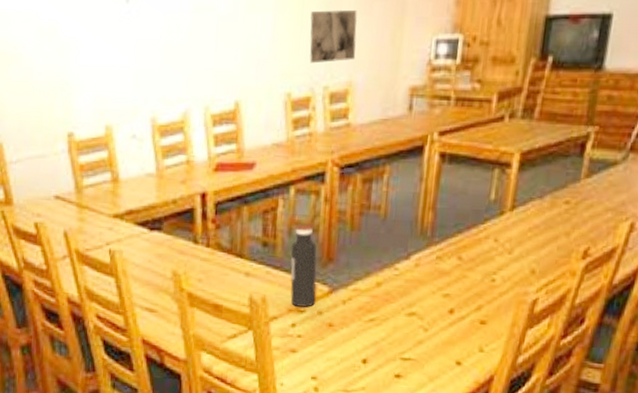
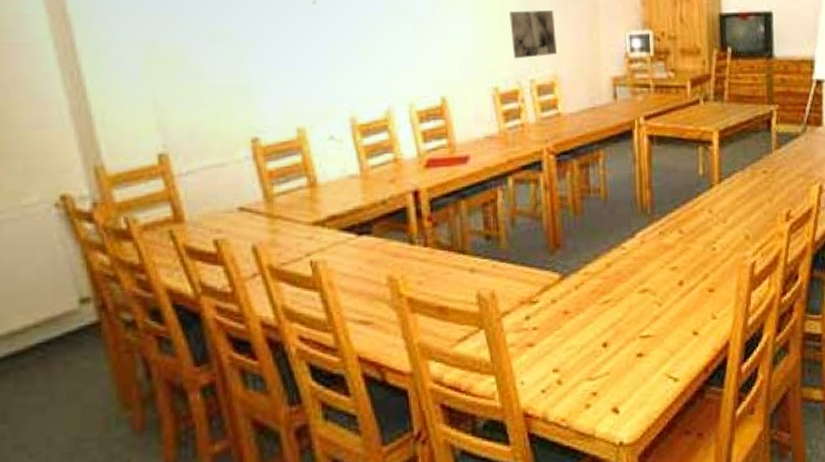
water bottle: present [290,224,317,307] -> none [516,214,547,298]

